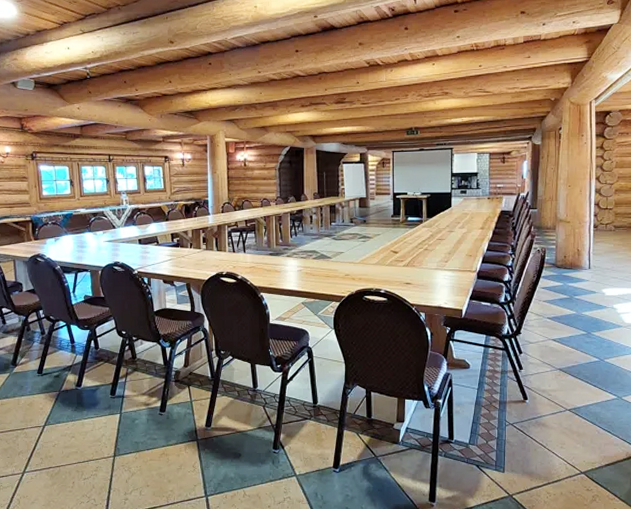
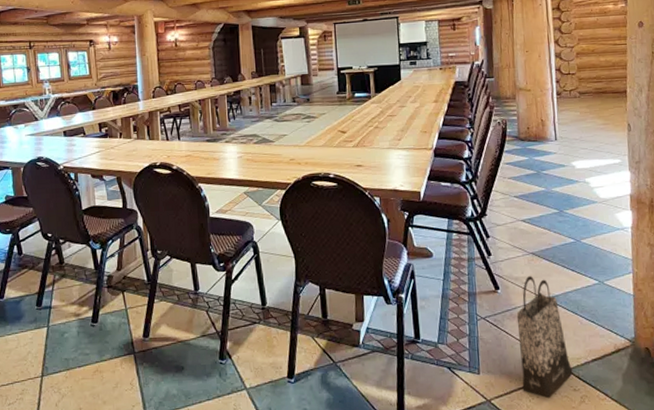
shopping bag: none [541,389,588,496] -> present [516,276,573,399]

